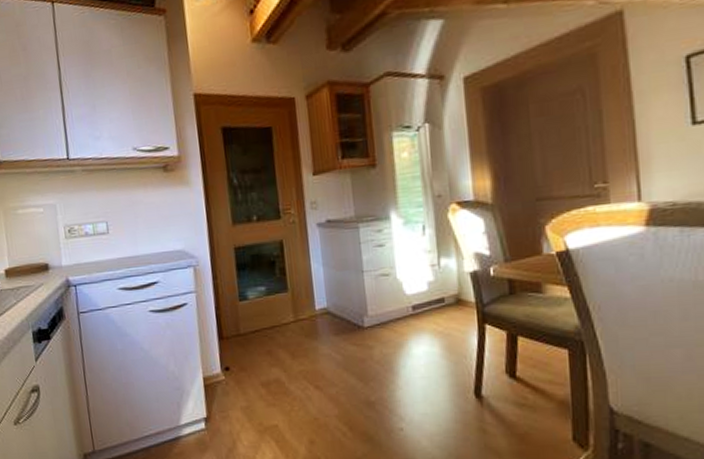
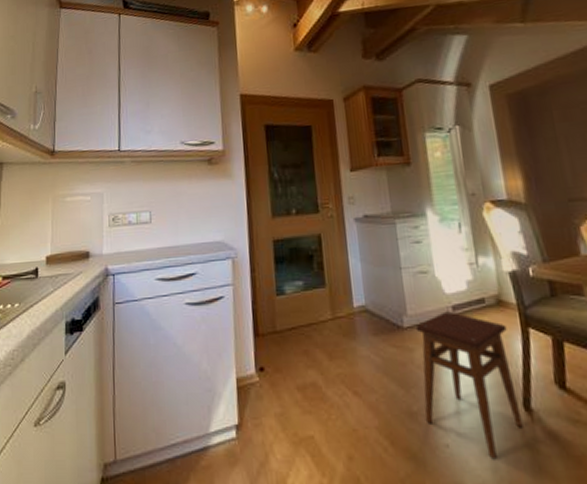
stool: none [375,311,473,439] -> present [415,311,523,460]

